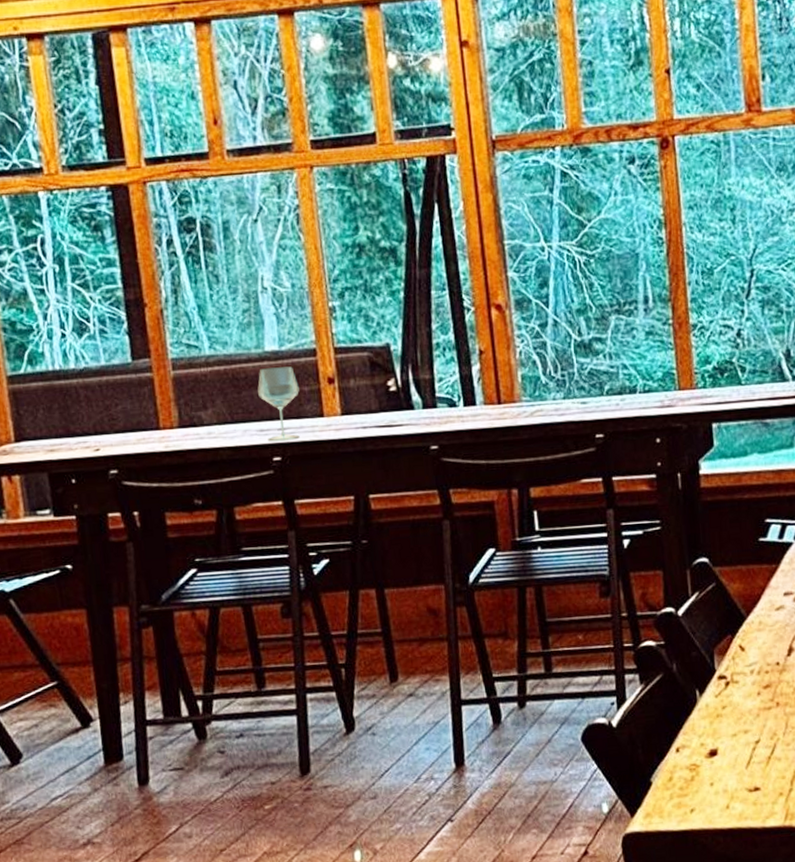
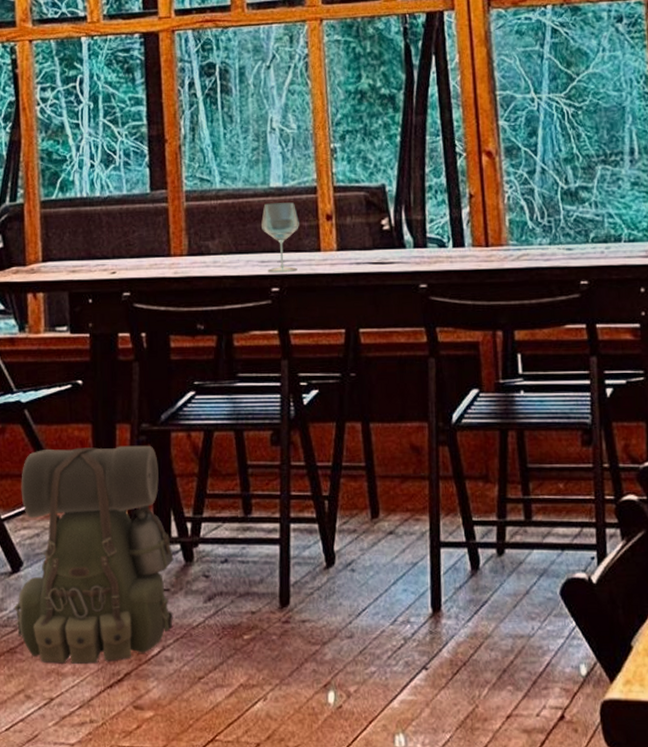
backpack: none [12,626,190,851] -> present [13,445,174,664]

